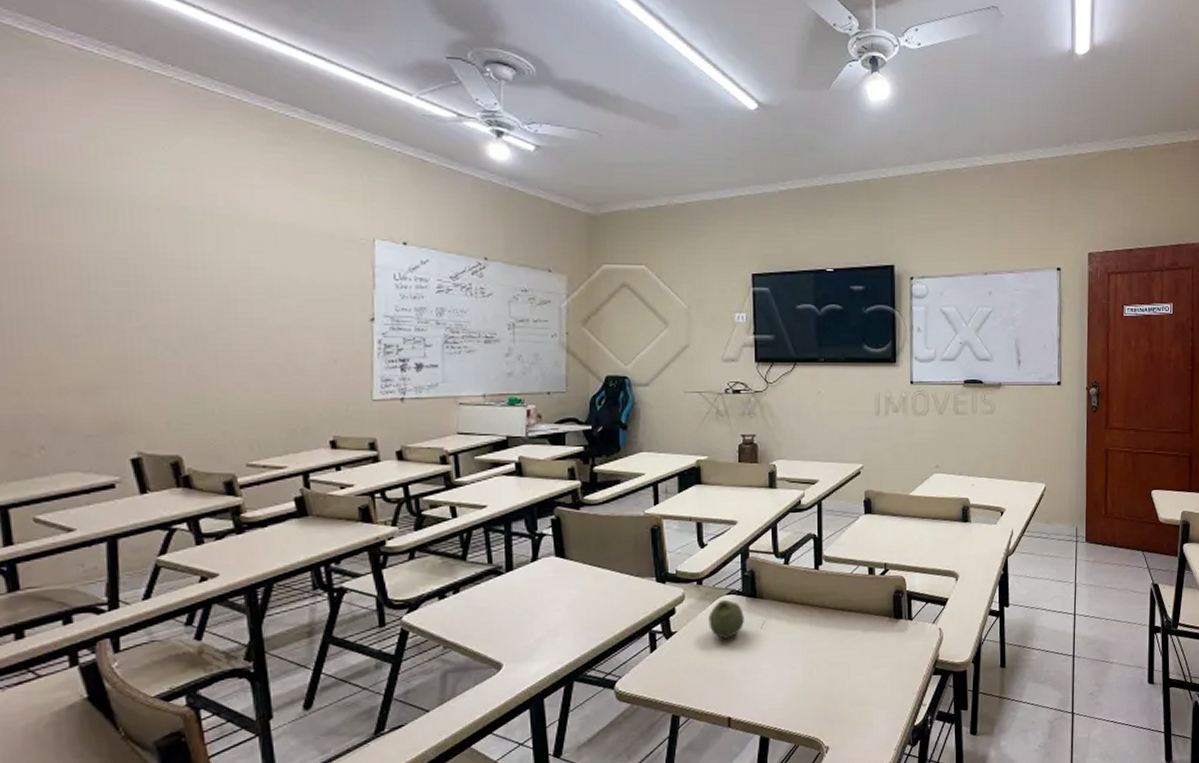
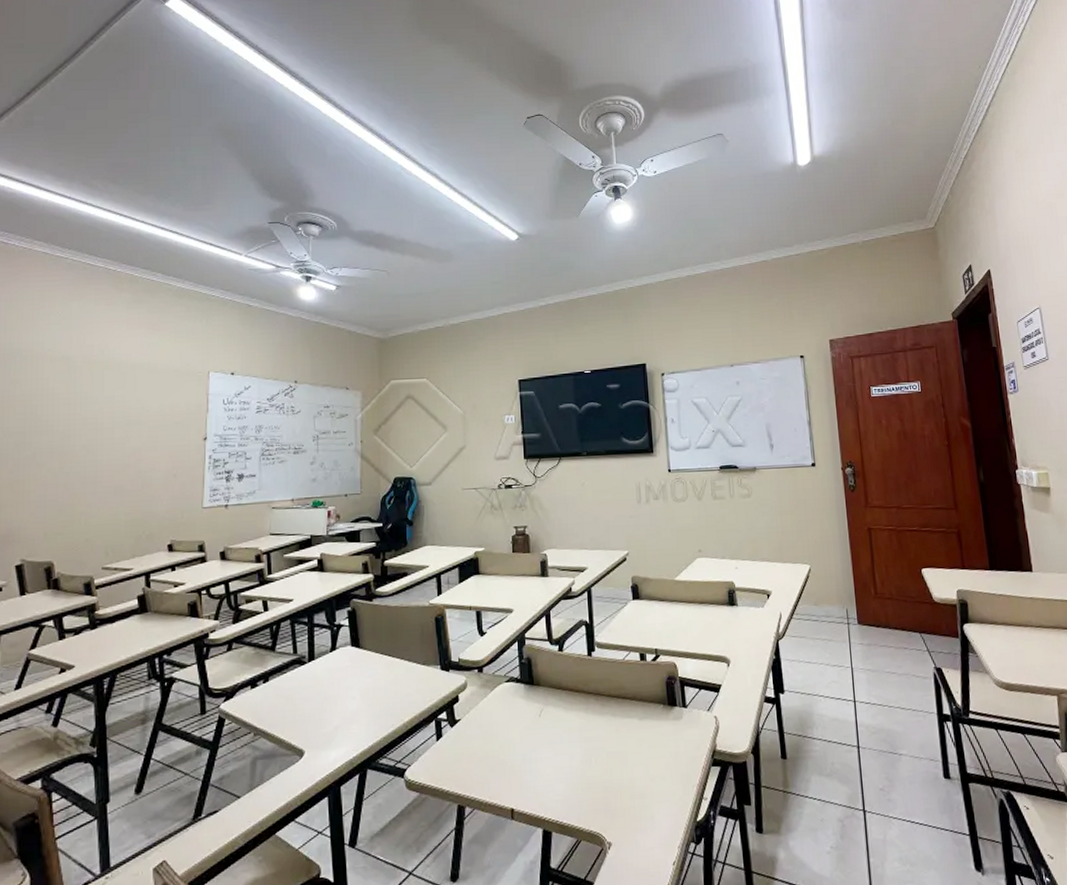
fruit: present [708,599,744,639] -> none [489,687,523,727]

